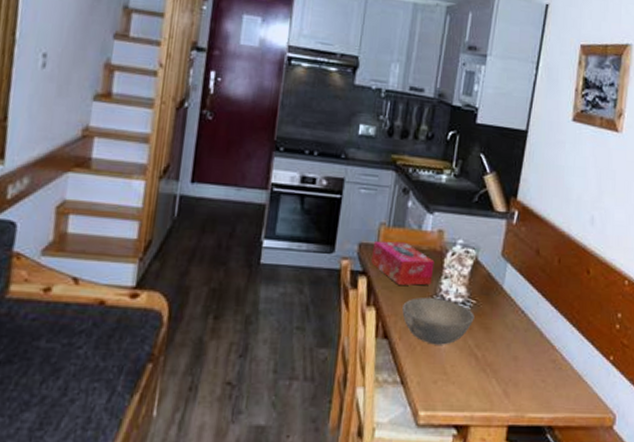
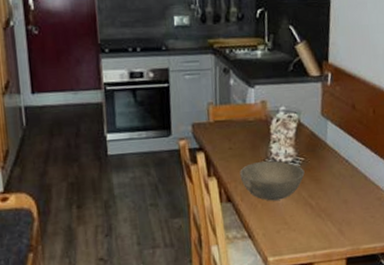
tissue box: present [371,241,435,286] -> none [204,116,263,155]

